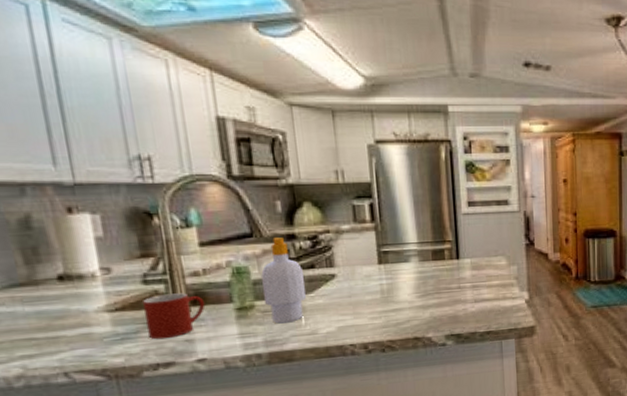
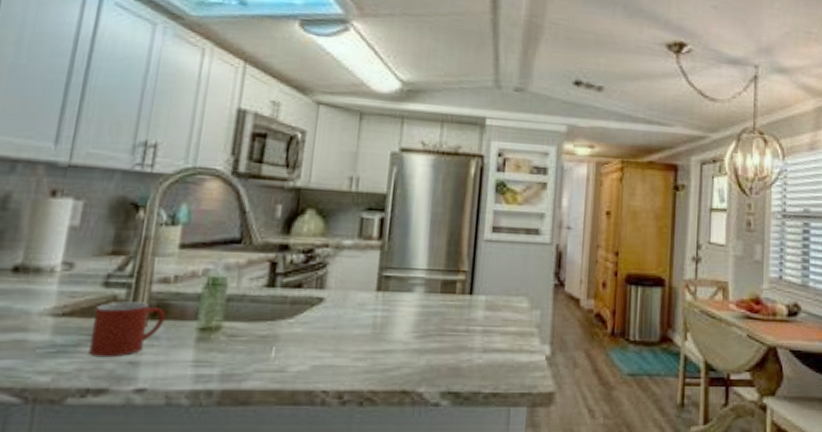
soap bottle: present [261,237,307,324] -> none [233,247,289,353]

